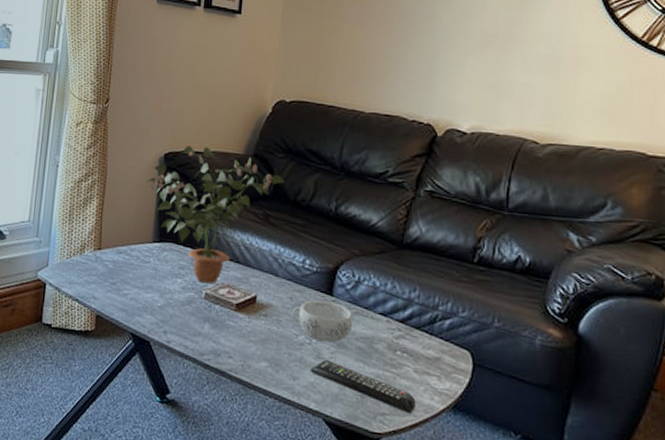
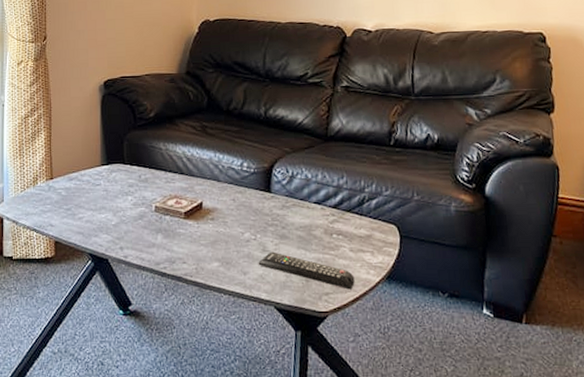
potted plant: present [143,146,285,283] -> none [86,71,217,197]
decorative bowl: present [291,300,353,343] -> none [235,198,292,236]

